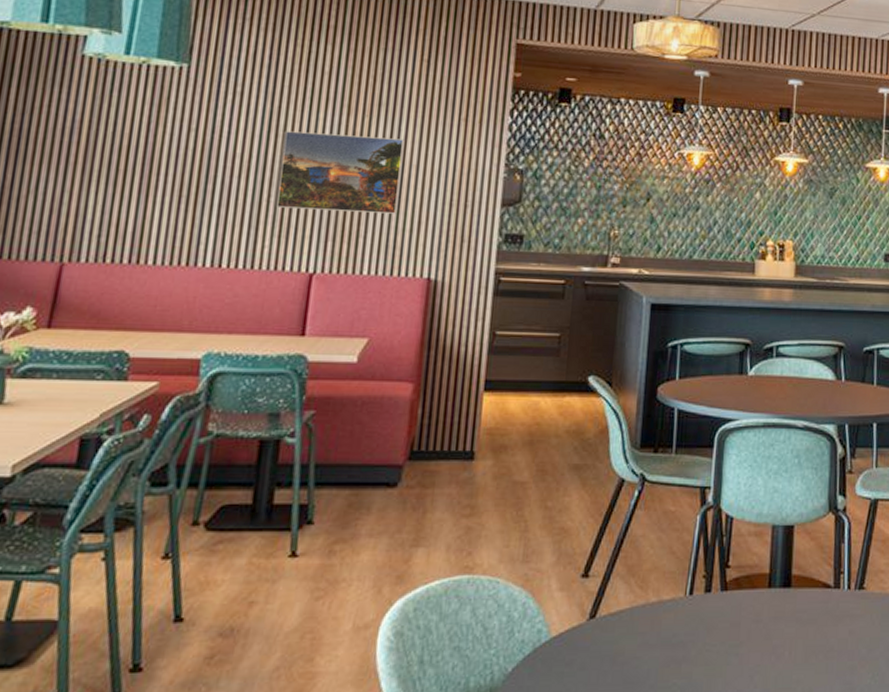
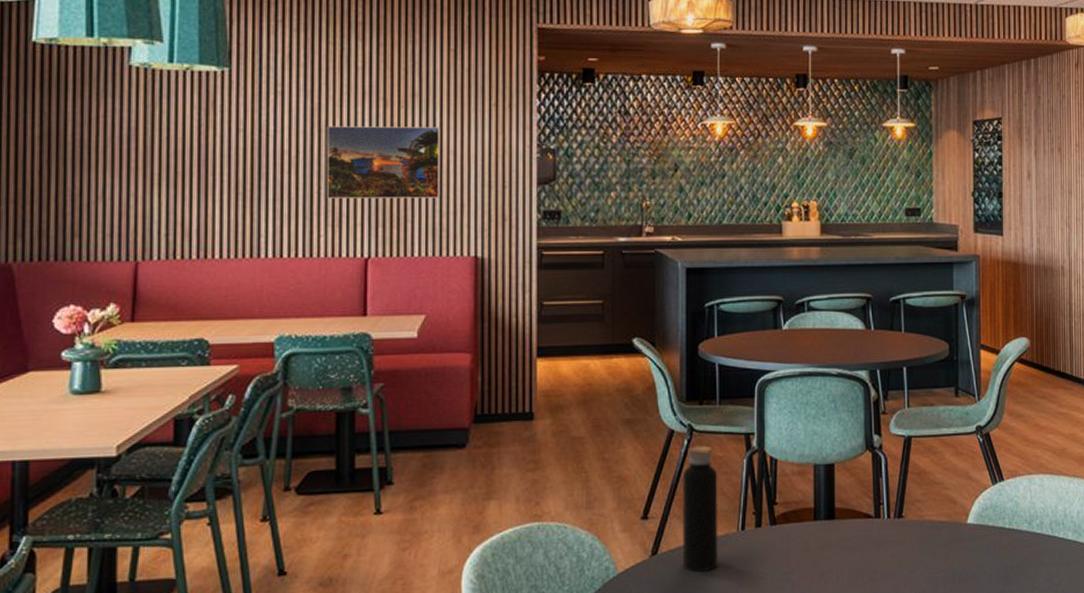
water bottle: none [622,488,668,640] -> present [682,436,718,572]

